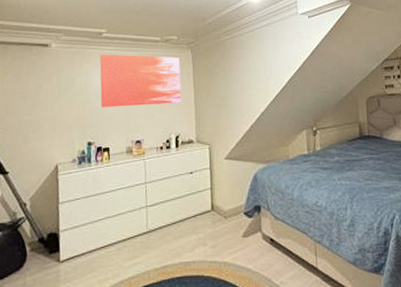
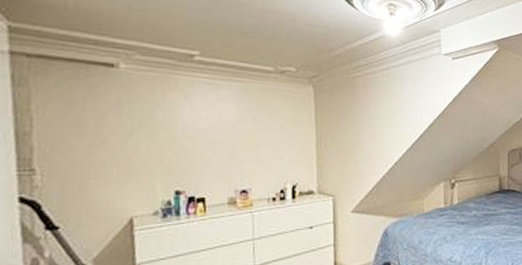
wall art: present [100,54,182,107] -> none [191,82,301,149]

